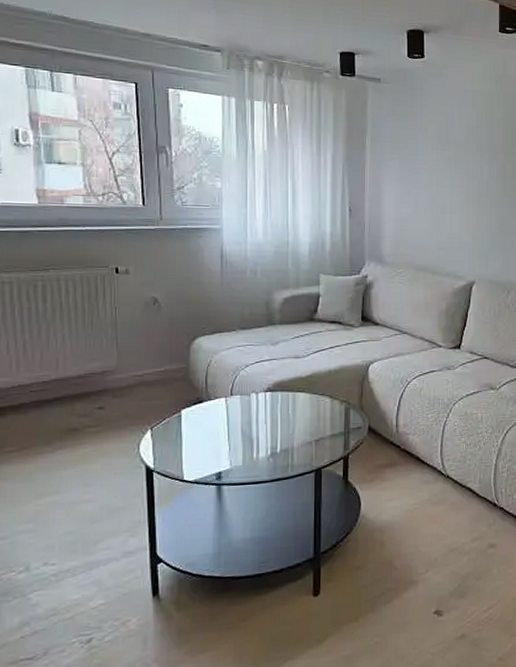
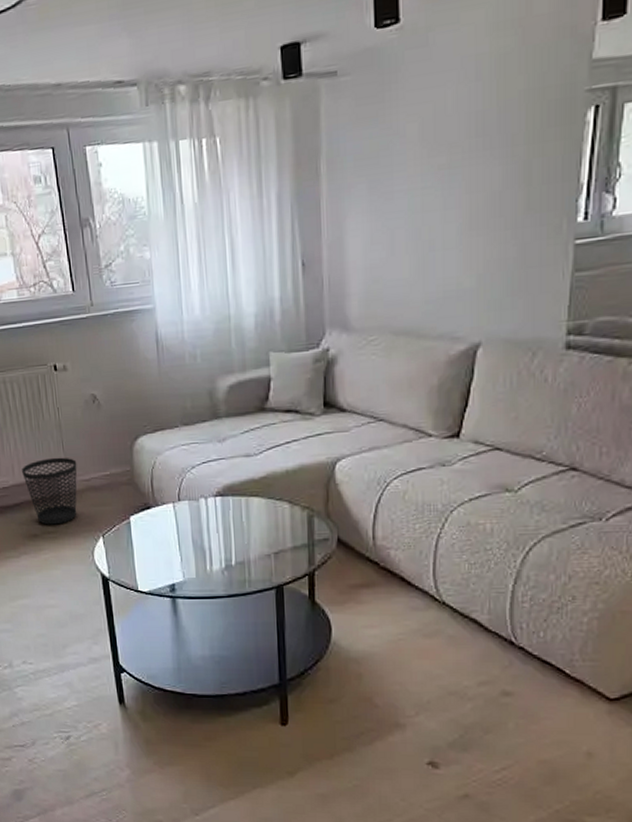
wastebasket: none [68,353,130,419] -> present [22,457,77,525]

